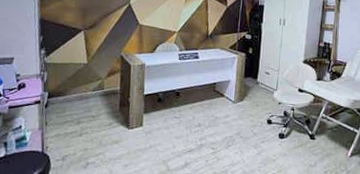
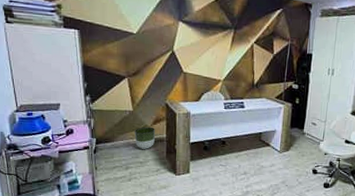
planter: none [88,79,109,102] -> present [135,126,155,149]

